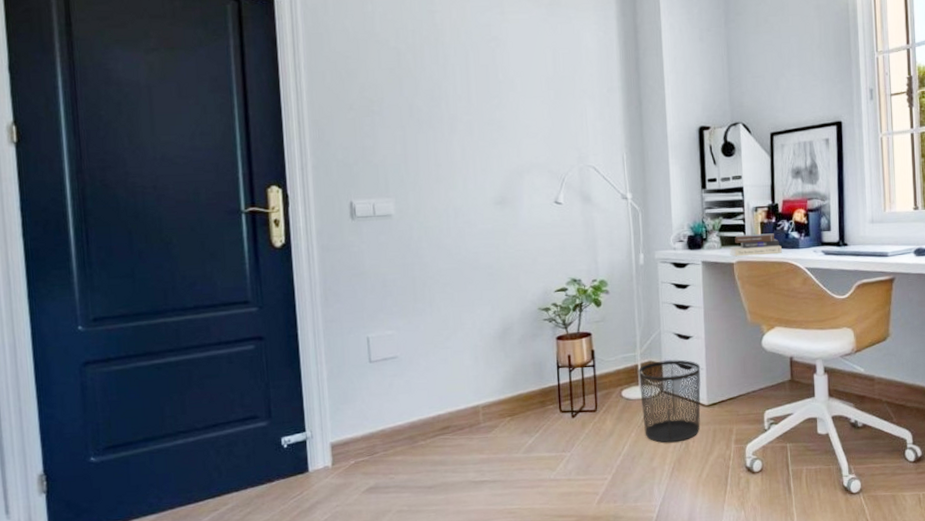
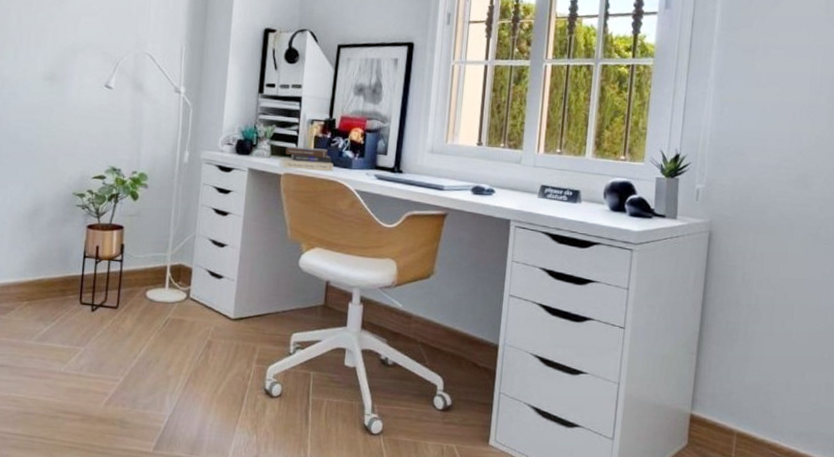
waste bin: present [638,359,701,443] -> none [164,265,232,353]

